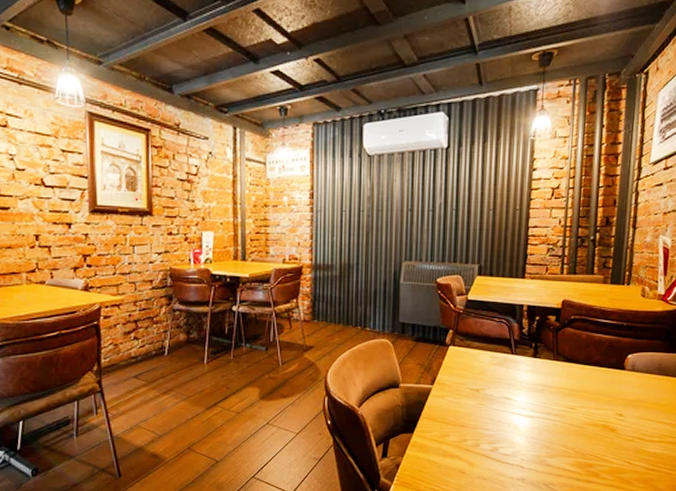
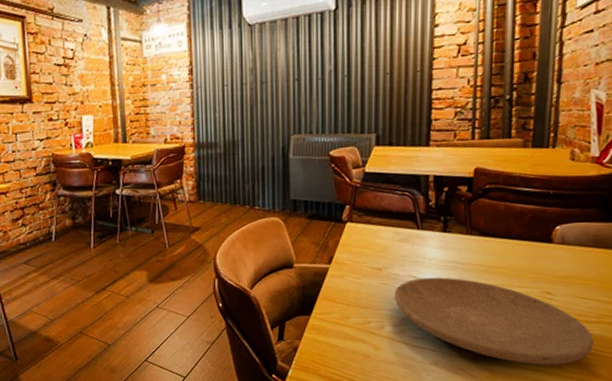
plate: none [488,399,656,481] -> present [393,277,594,365]

